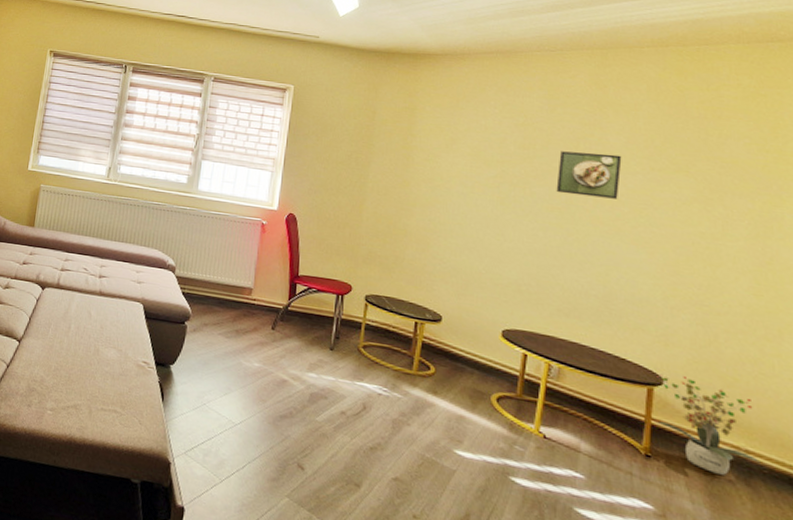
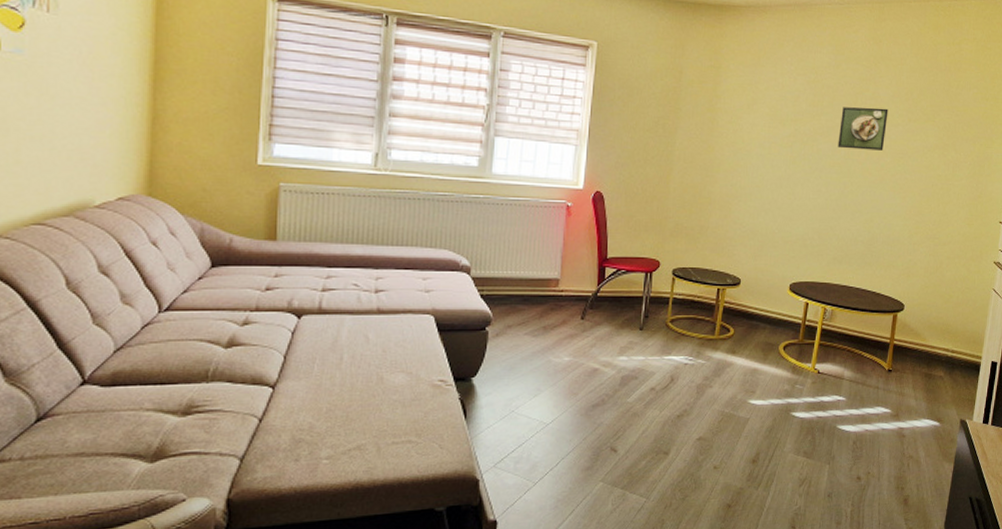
potted plant: present [657,375,760,475] -> none [899,299,960,374]

